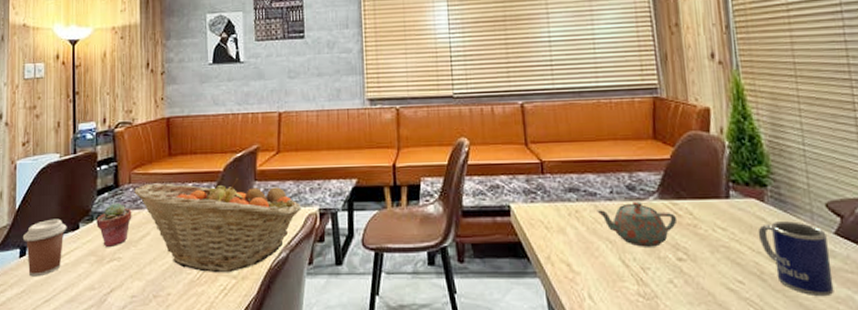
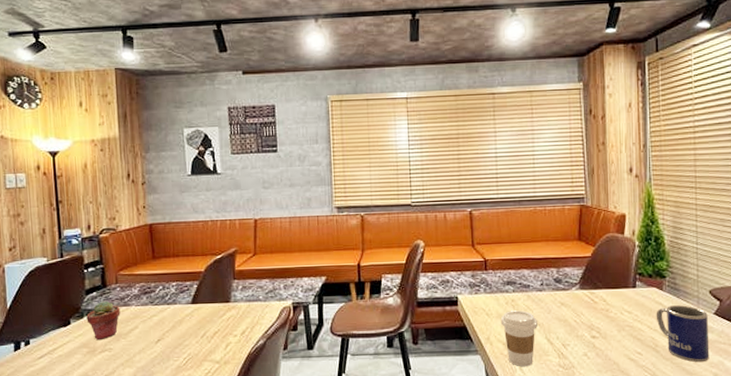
coffee cup: present [22,219,67,277] -> none [15,316,59,368]
fruit basket: present [134,178,302,273] -> none [121,277,277,359]
coffee cup: none [562,224,609,295] -> present [500,310,537,367]
teapot: present [597,201,678,247] -> none [529,291,594,328]

